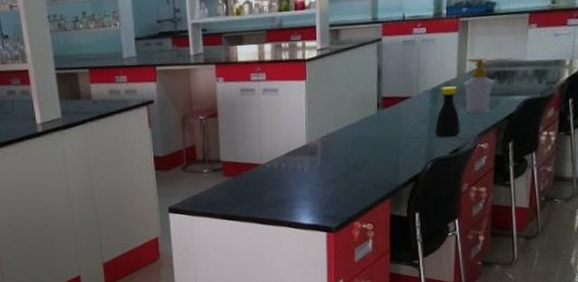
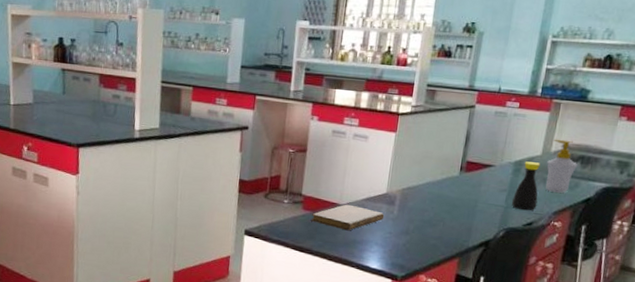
notebook: none [233,162,308,190] -> present [310,204,385,231]

